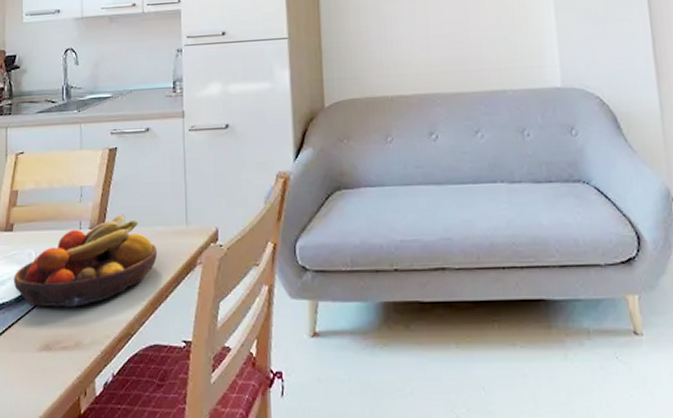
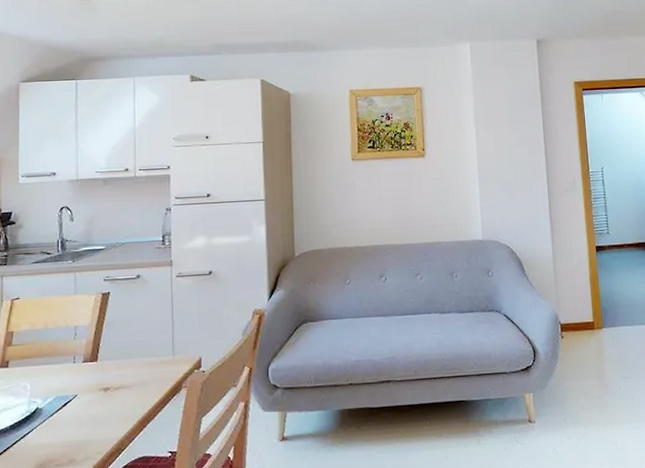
fruit bowl: present [13,214,158,308] -> none [8,348,147,432]

